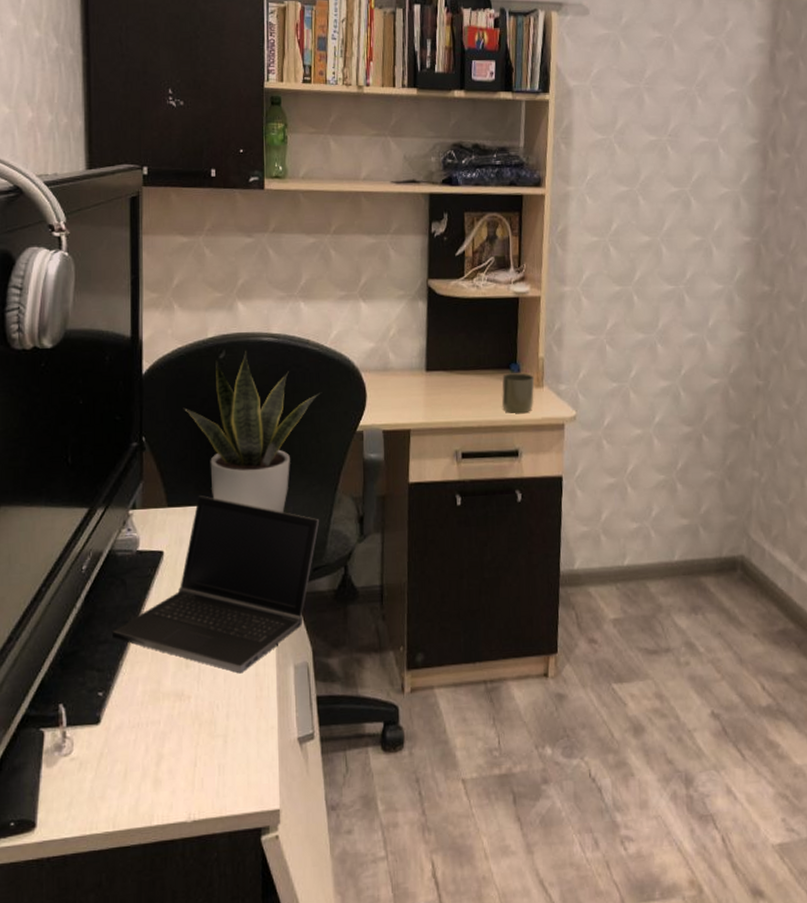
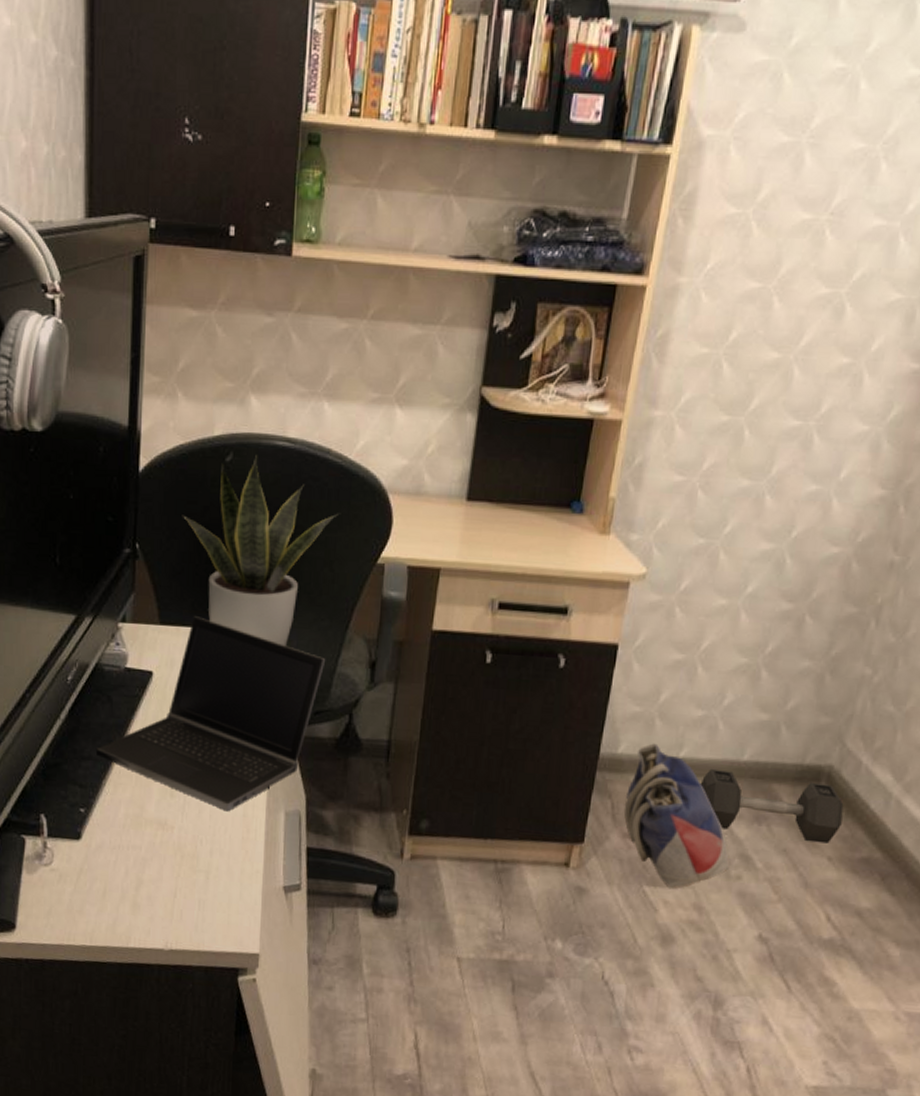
mug: present [502,373,535,414] -> none [555,513,600,564]
tote bag: none [586,556,679,682] -> present [623,743,730,889]
dumbbell: none [644,571,759,623] -> present [700,768,844,844]

